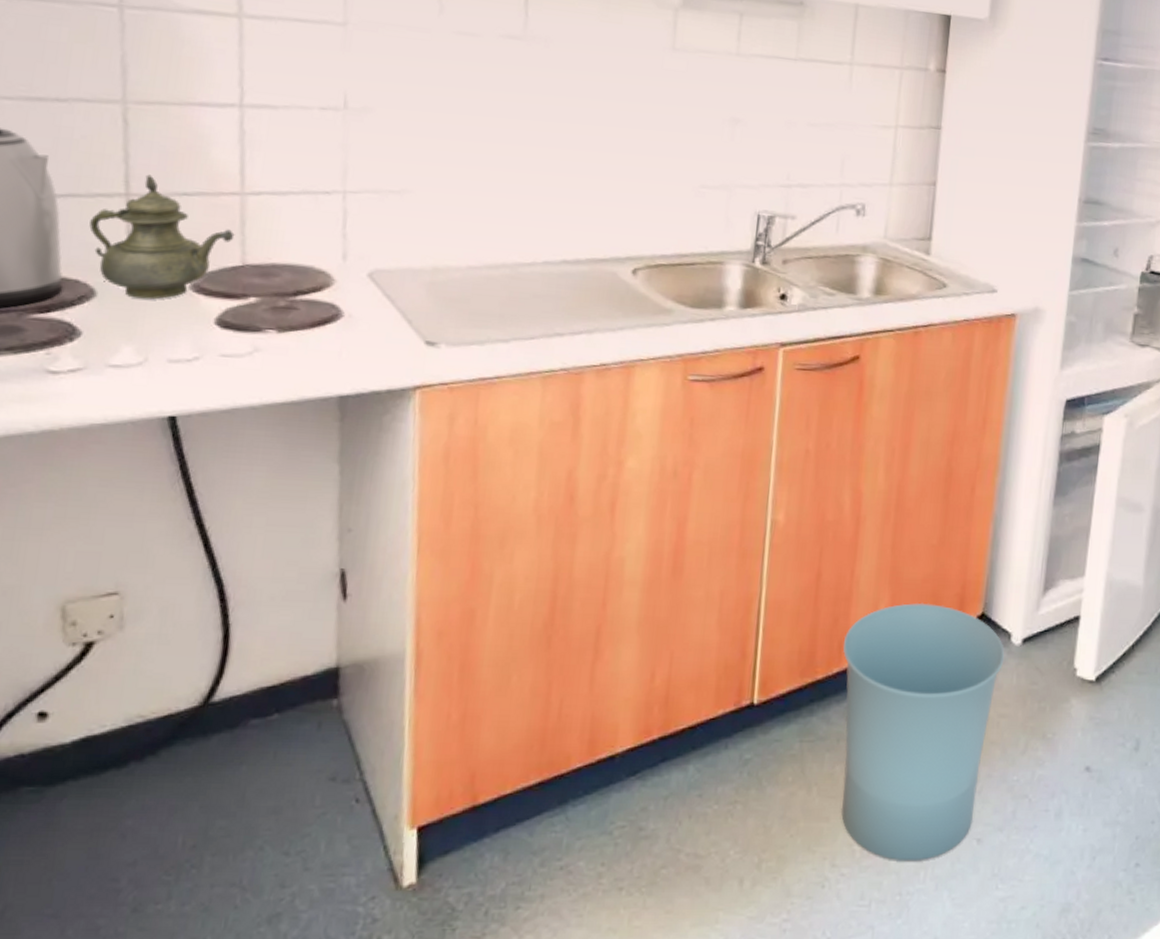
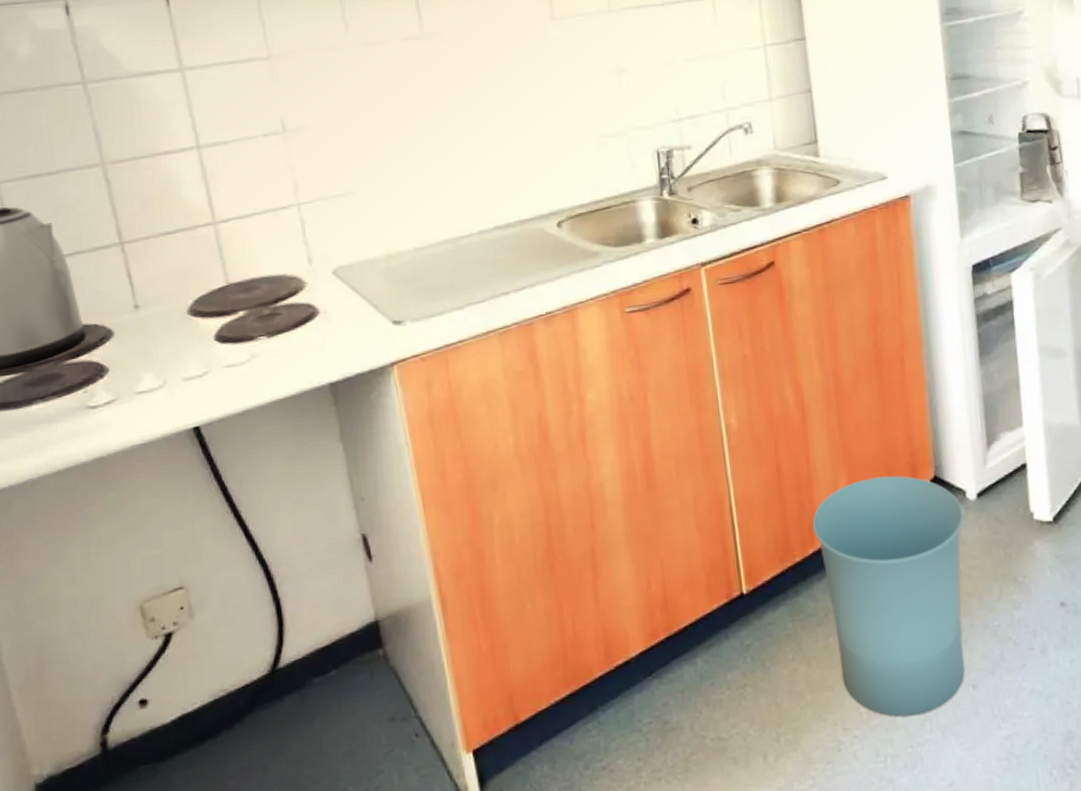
teapot: present [89,174,235,299] -> none [96,222,216,331]

